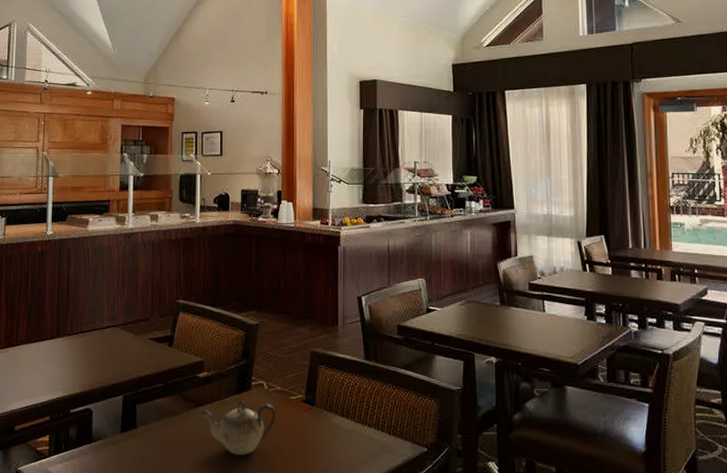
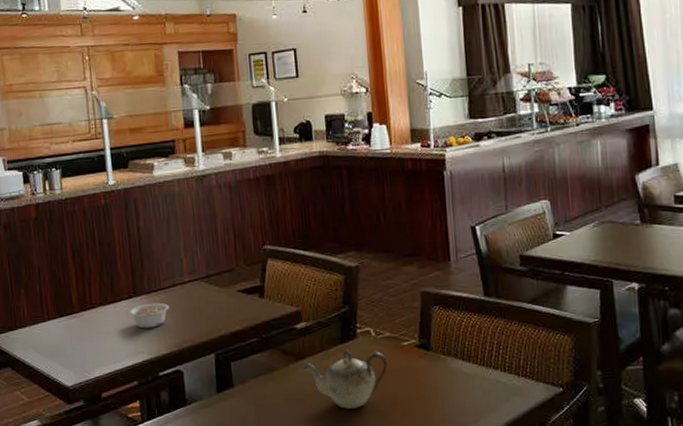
legume: none [50,344,87,368] -> present [129,302,169,328]

